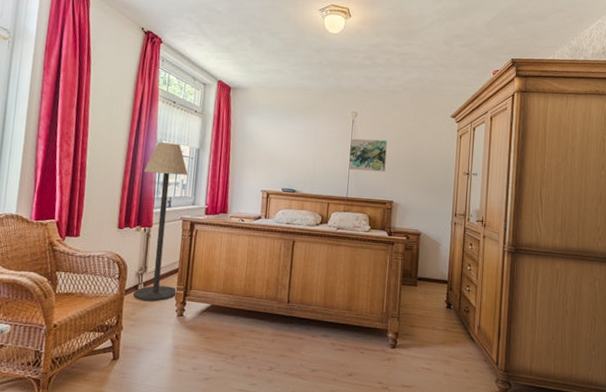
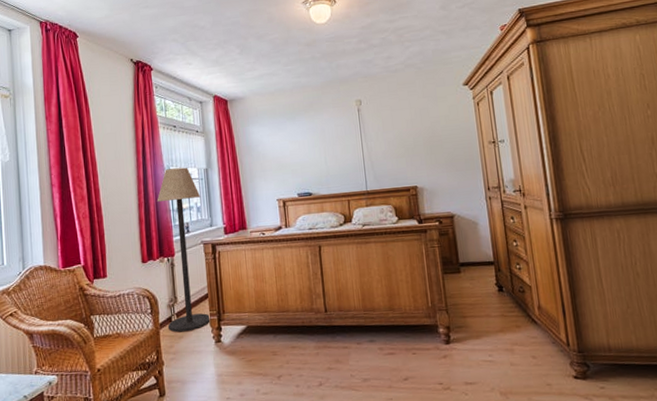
wall art: present [349,138,387,172] -> none [360,123,403,162]

